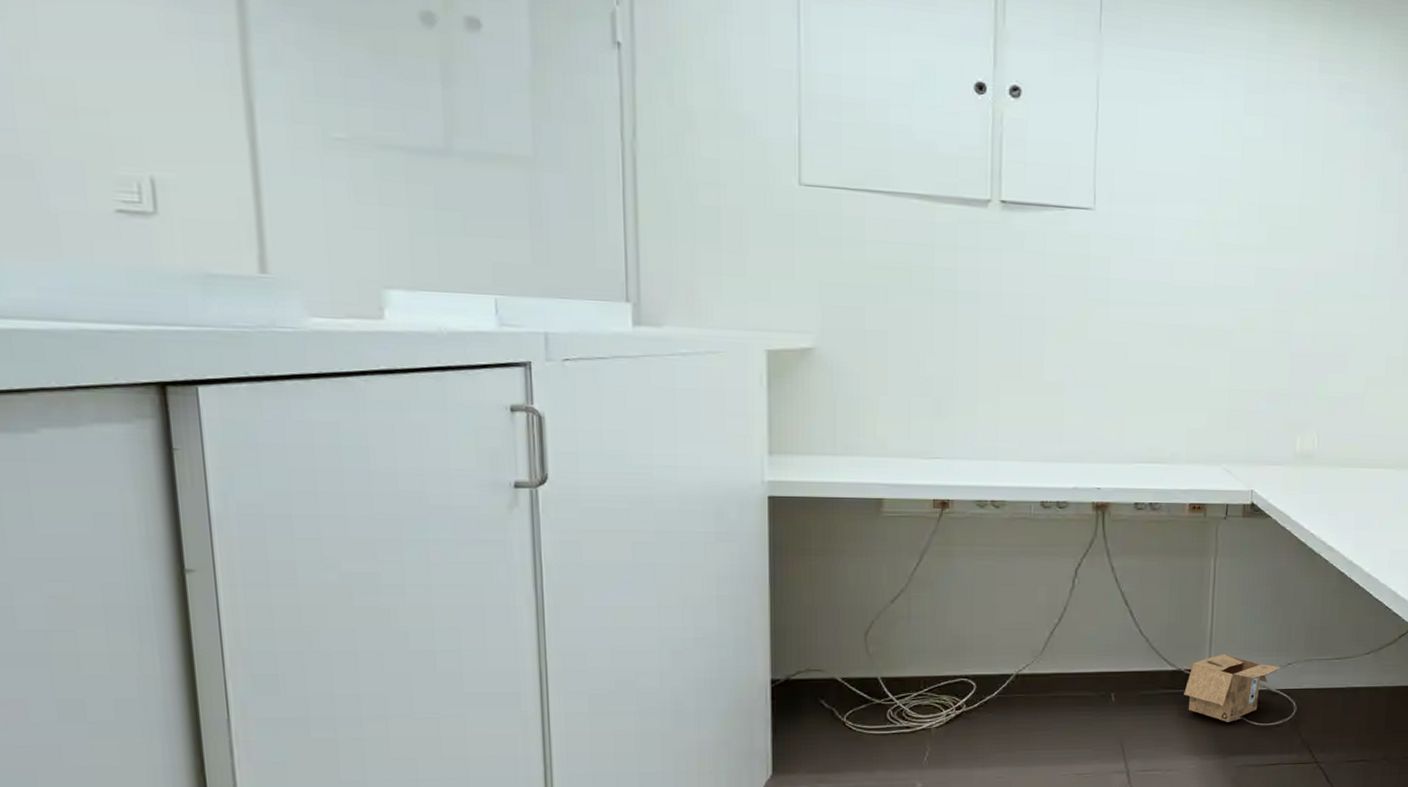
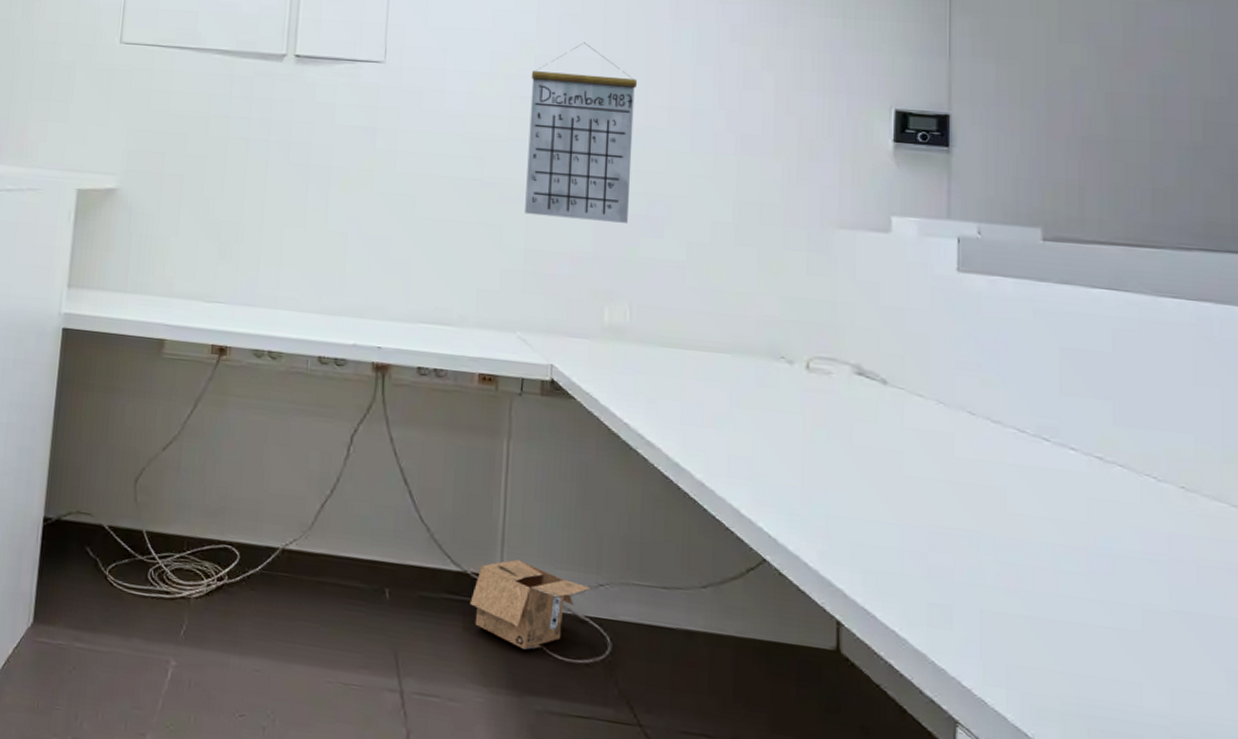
calendar: none [1229,190,1330,362] -> present [525,42,638,223]

